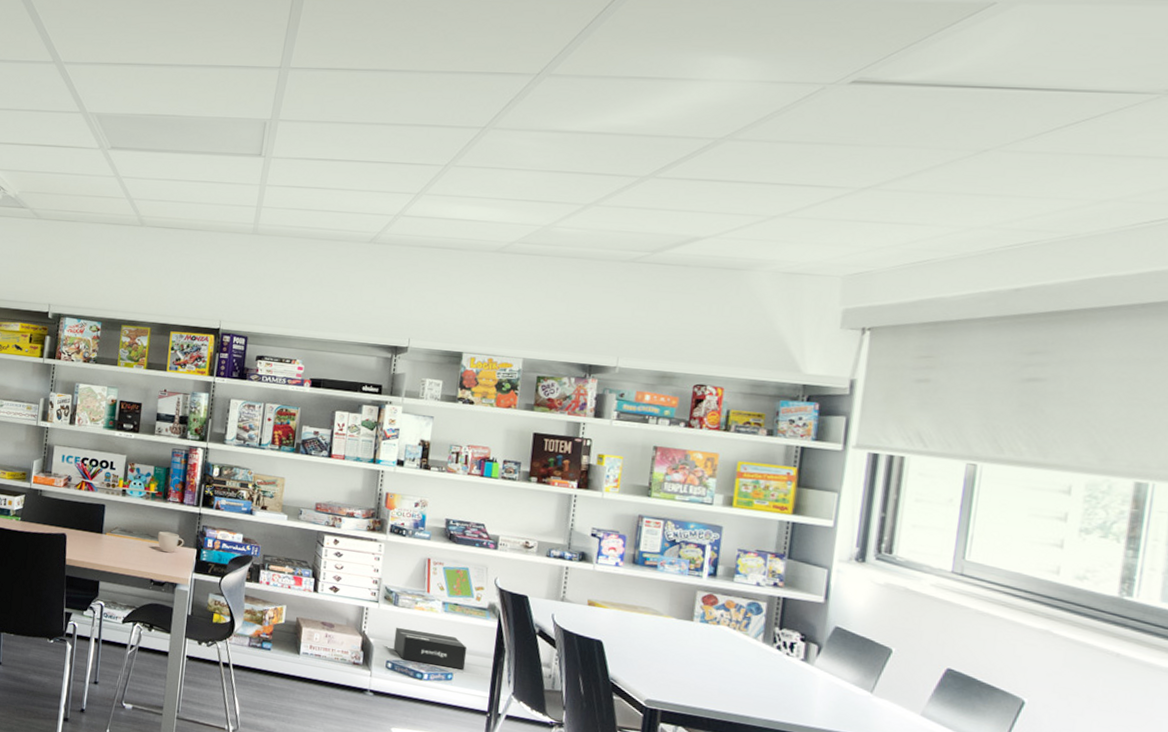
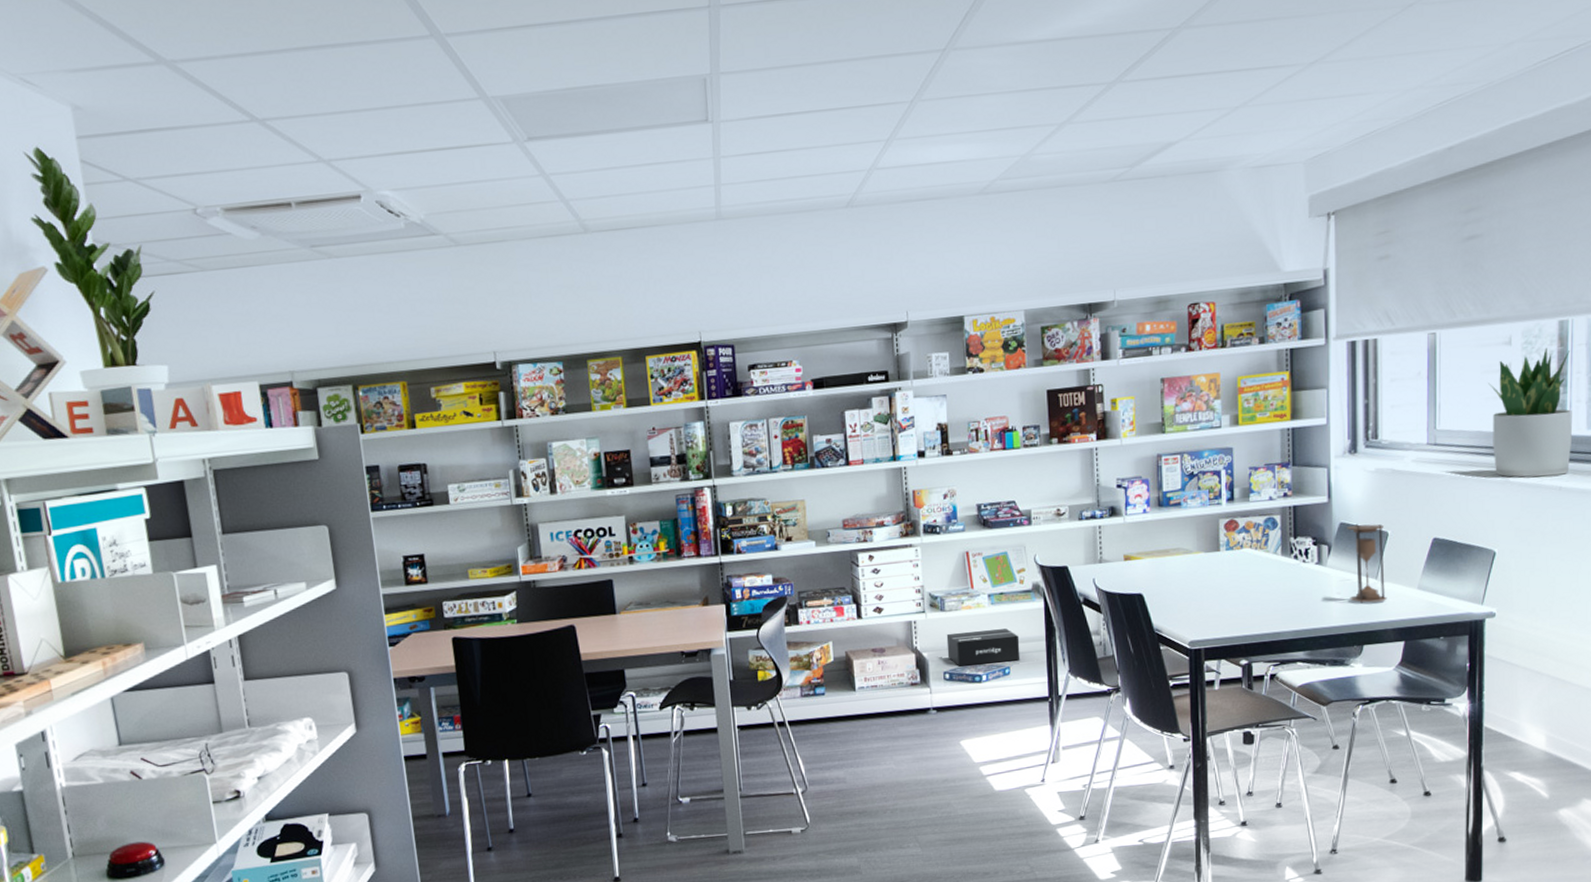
cup: present [157,531,184,553] -> none [679,592,710,617]
hourglass: none [836,631,887,718] -> present [1347,523,1387,604]
planter: none [1034,506,1147,642] -> present [1488,347,1572,478]

